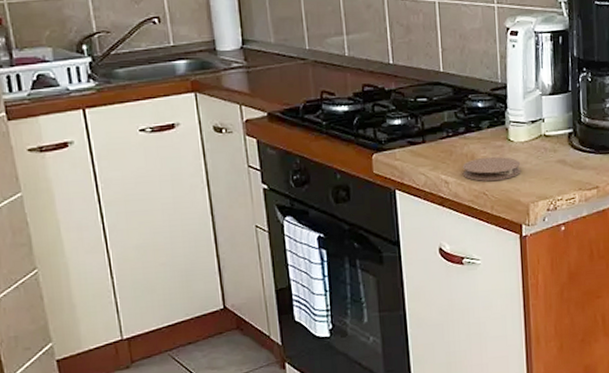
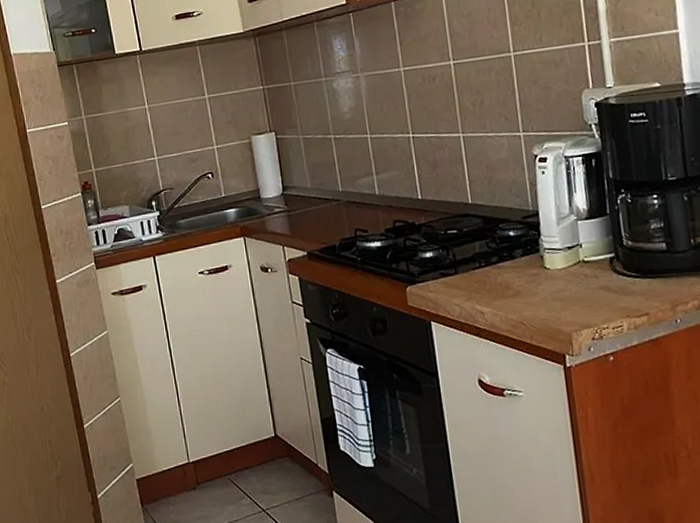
coaster: present [462,156,521,181] -> none [497,285,561,311]

